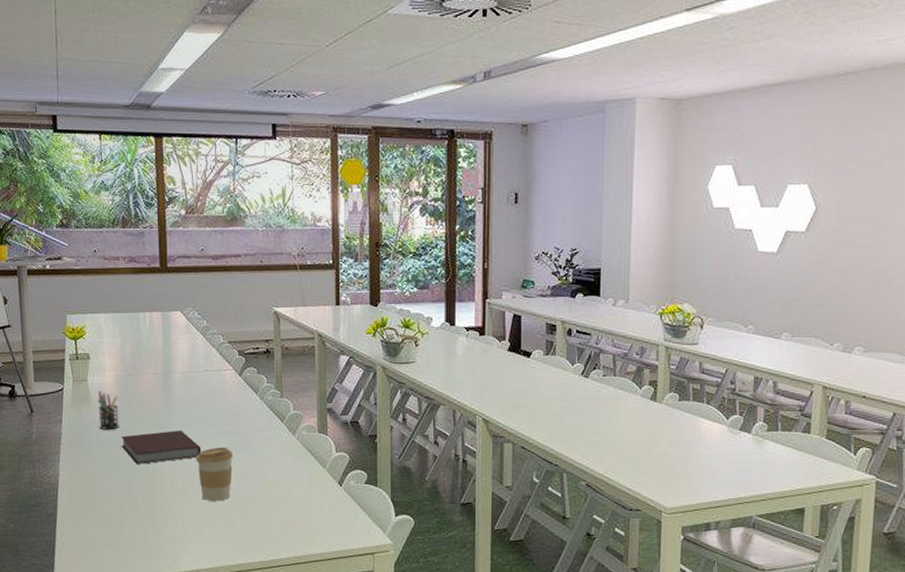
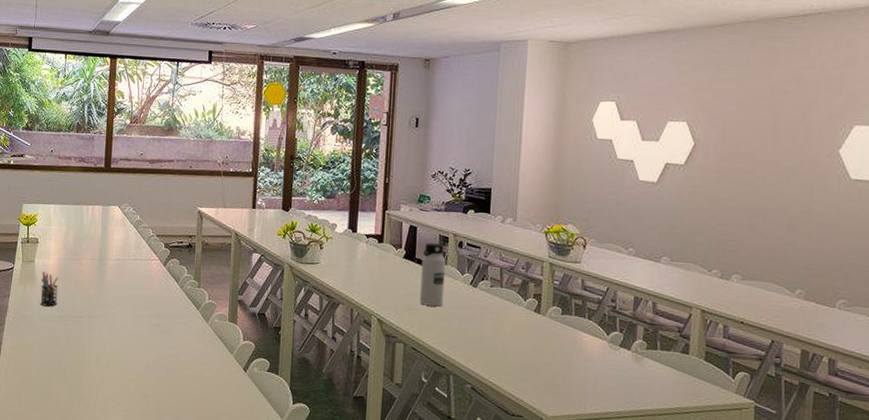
notebook: present [121,430,202,464] -> none [57,310,126,339]
coffee cup: present [196,447,234,501] -> none [120,328,153,378]
water bottle: none [527,332,554,401] -> present [419,243,446,307]

